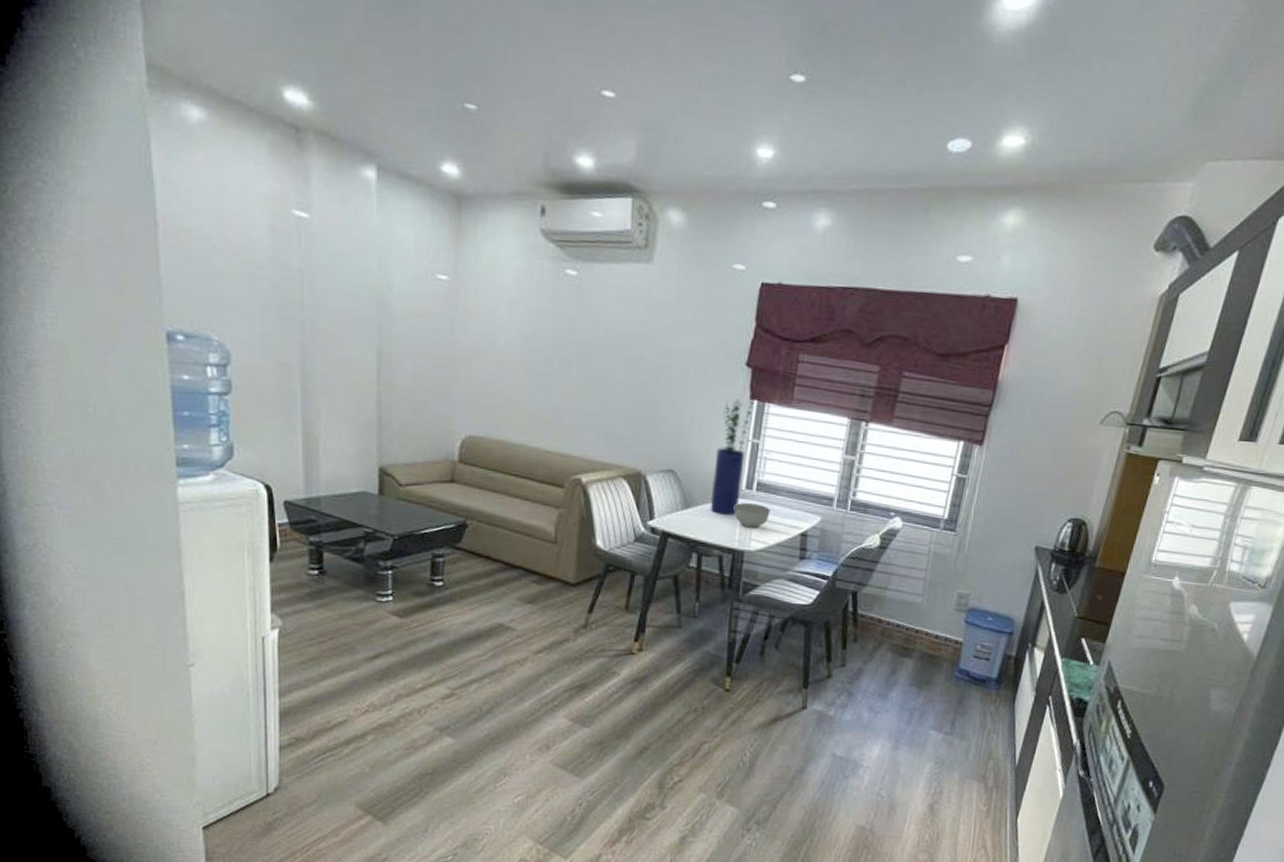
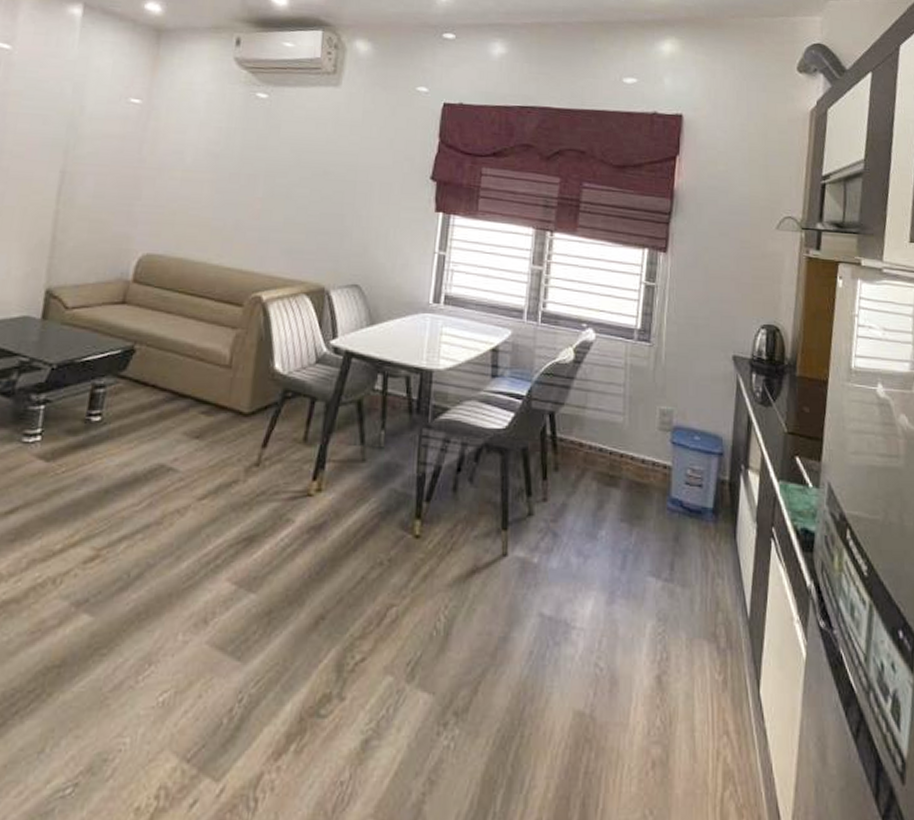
vase: present [710,396,755,516] -> none [396,208,440,333]
bowl: present [735,502,770,528] -> none [422,317,459,345]

